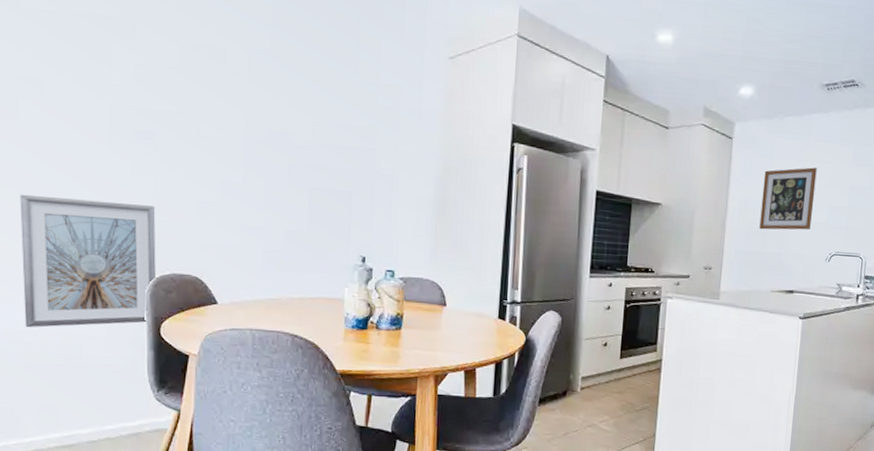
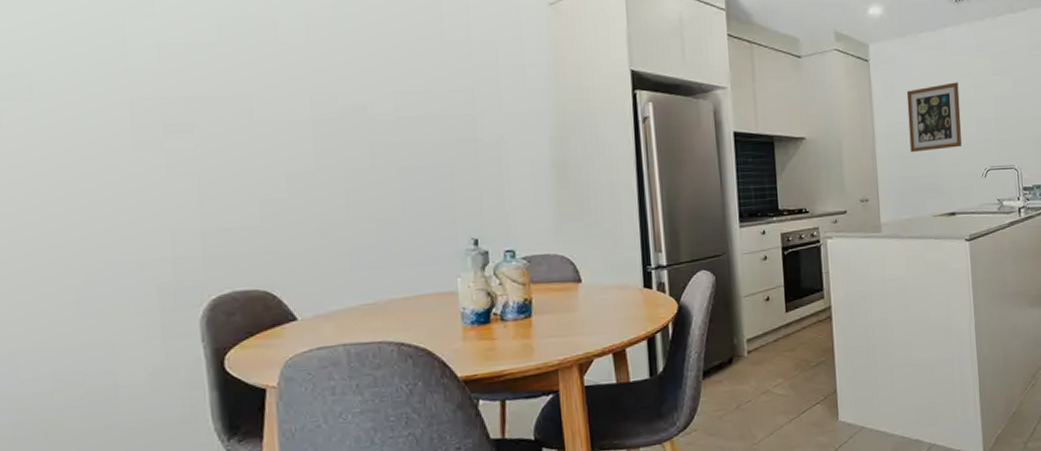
picture frame: present [20,194,156,328] -> none [12,212,211,389]

